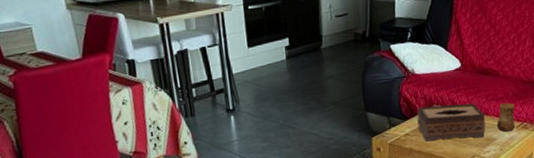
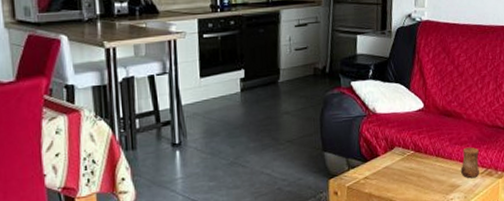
tissue box: present [417,103,486,142] -> none [377,146,449,186]

